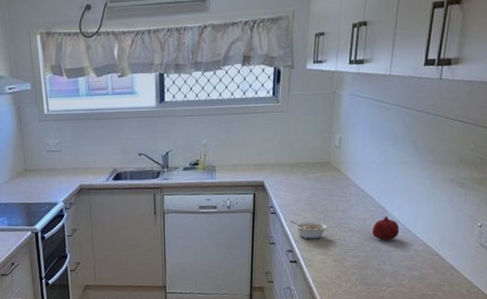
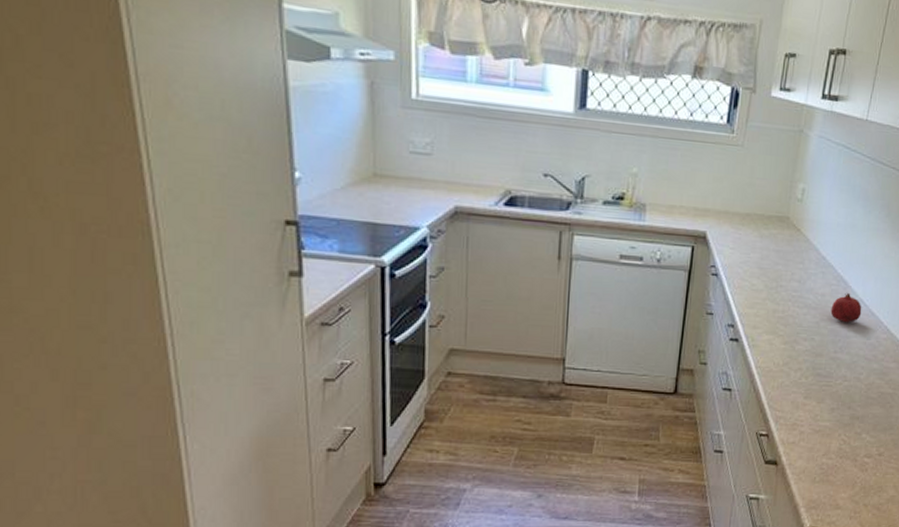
legume: present [290,221,328,240] -> none [734,287,780,314]

